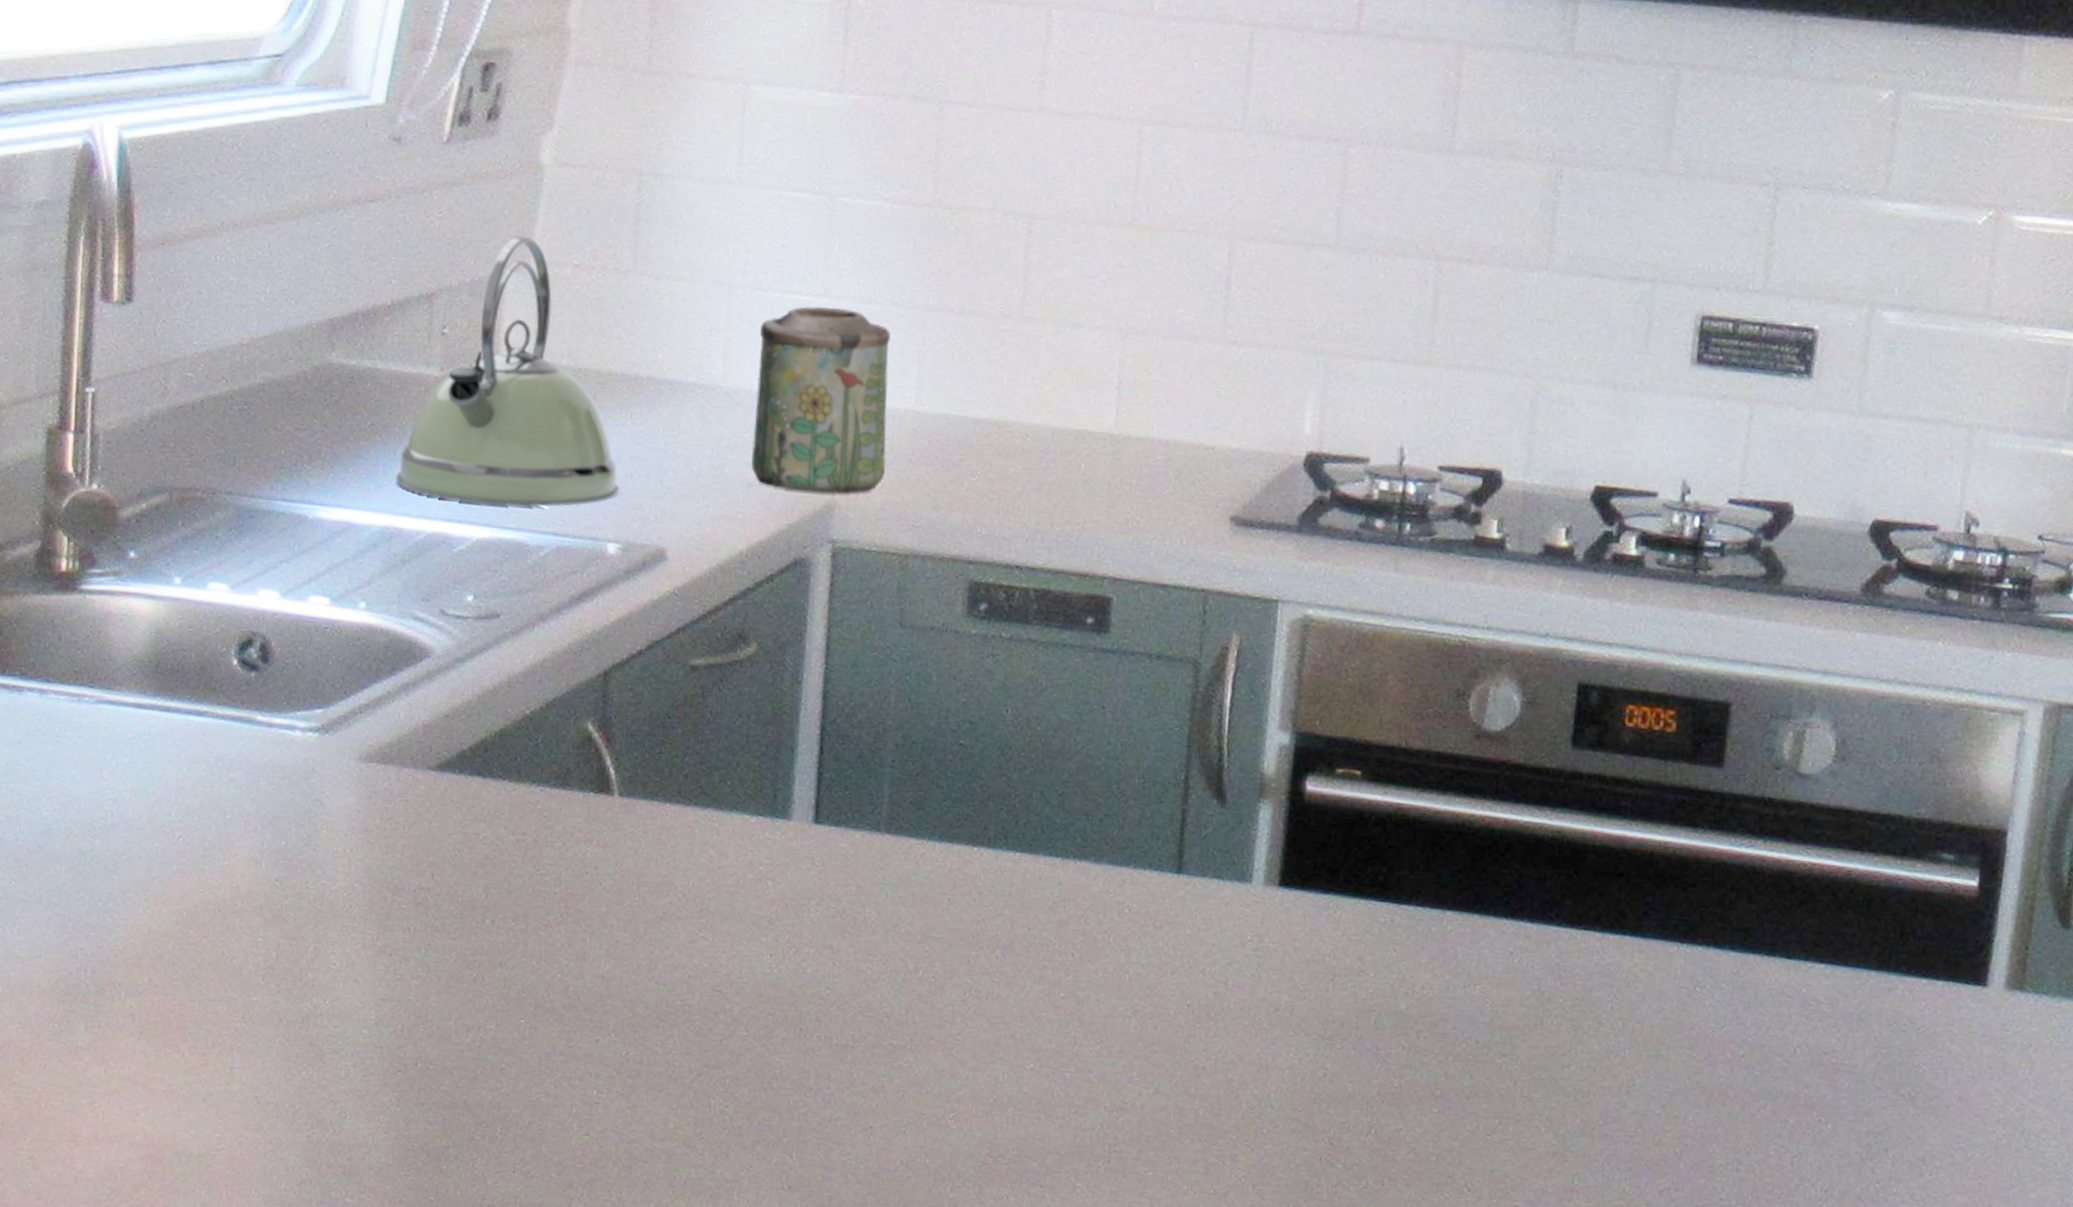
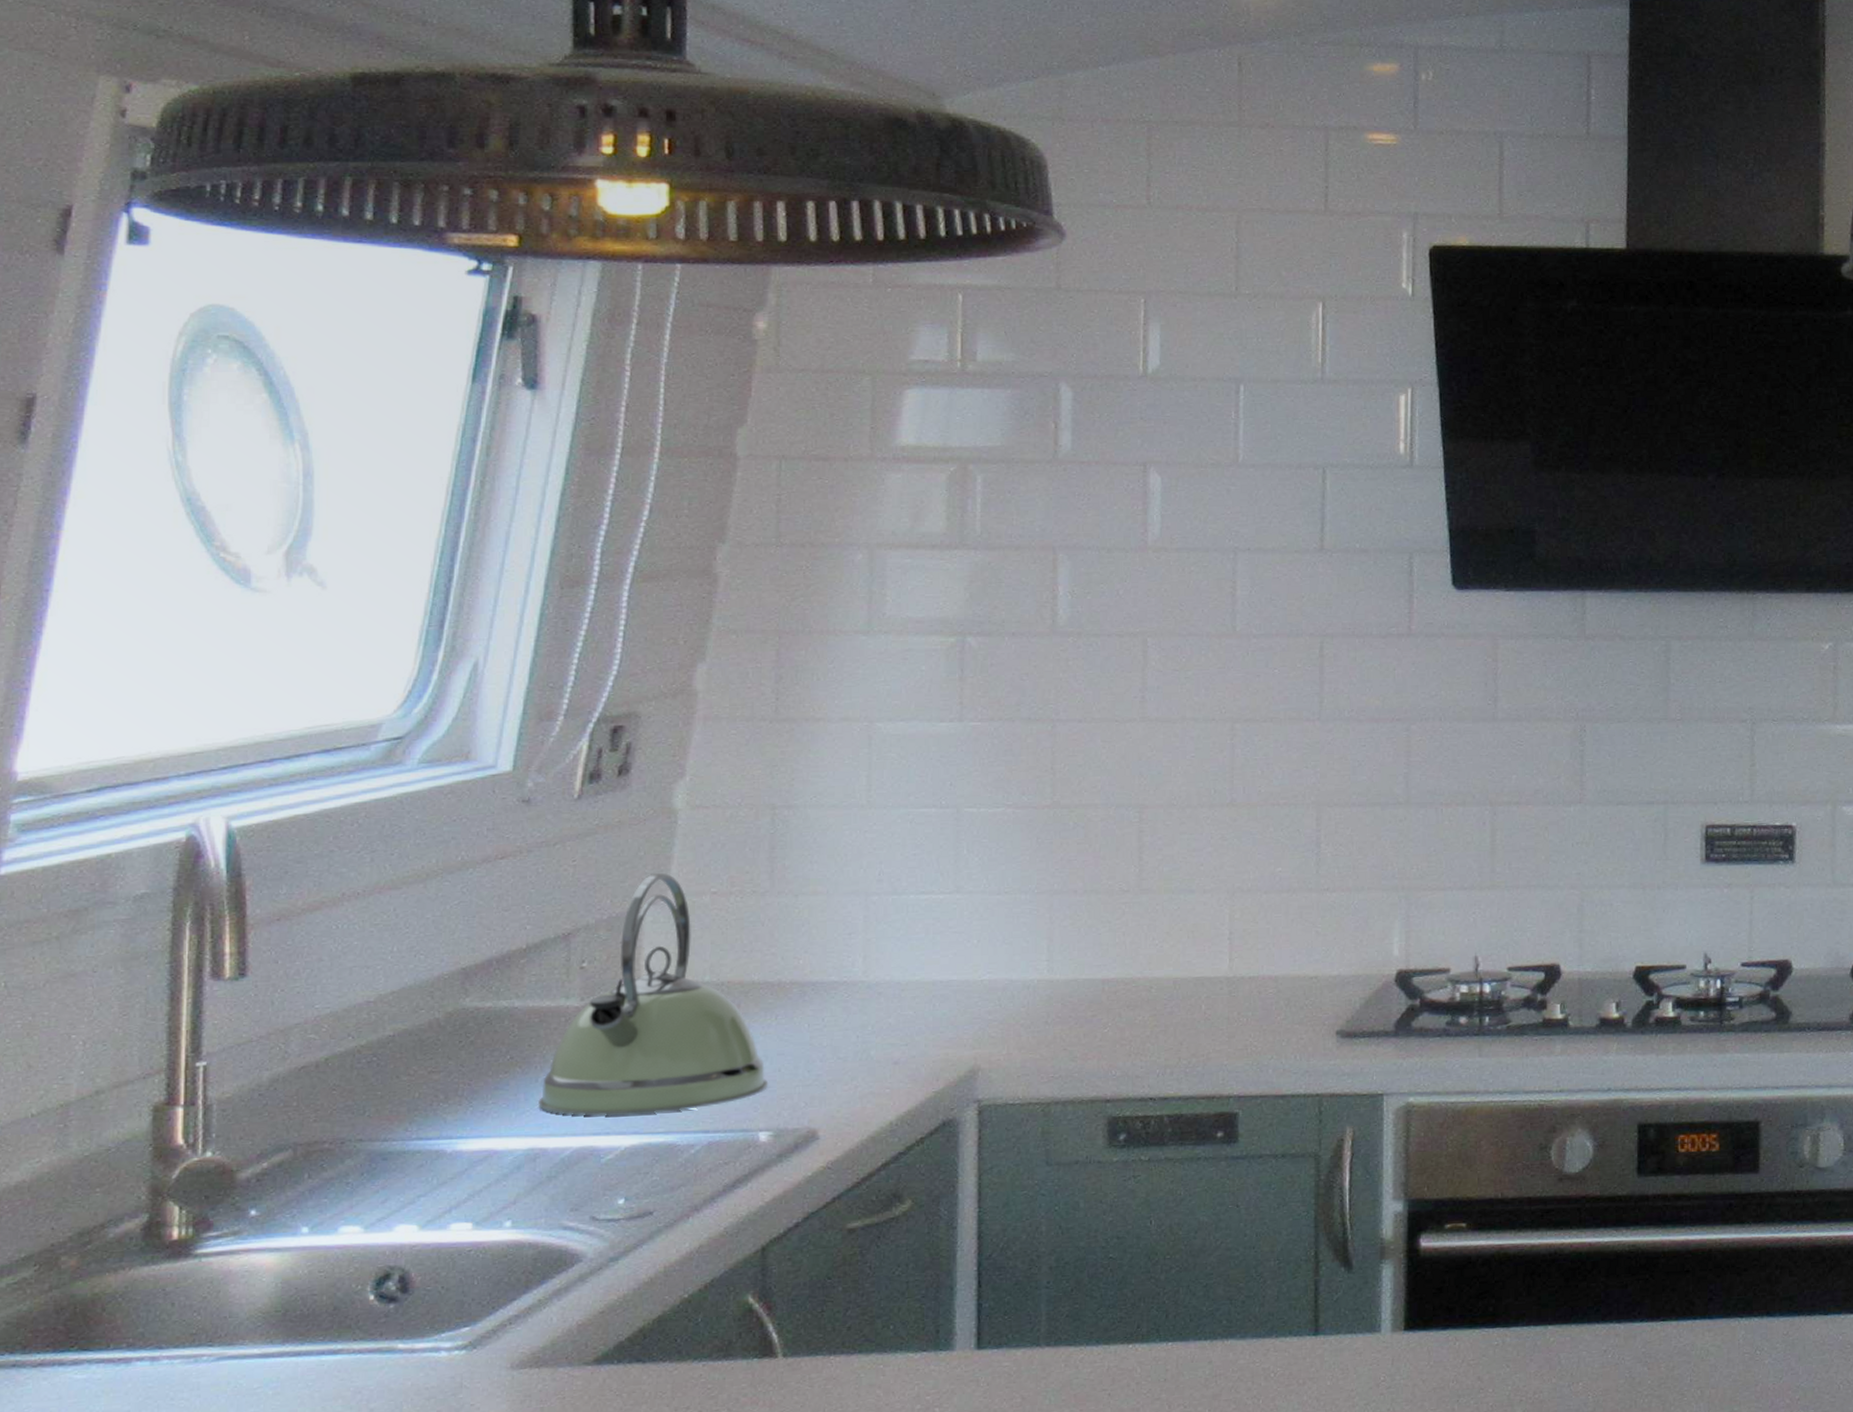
canister: present [751,306,891,494] -> none [895,901,1023,1062]

